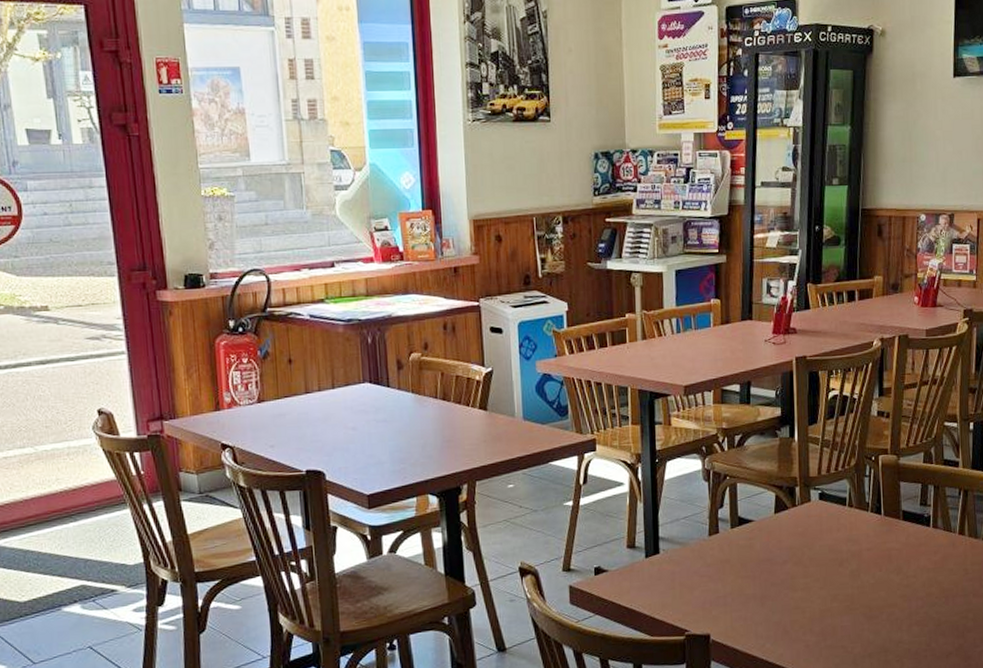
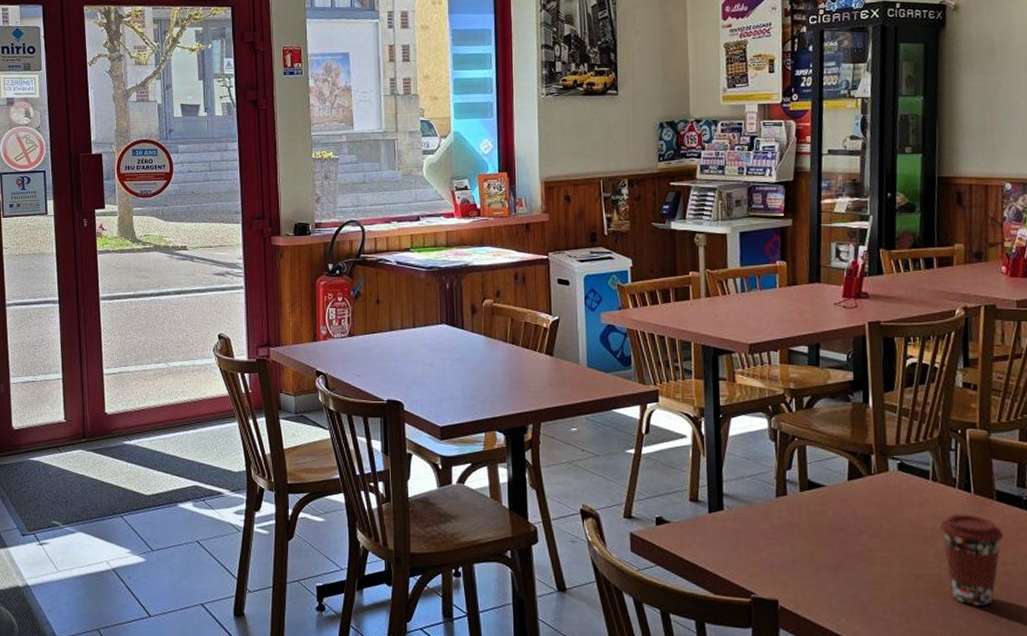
coffee cup: none [854,535,908,618] -> present [940,514,1004,606]

